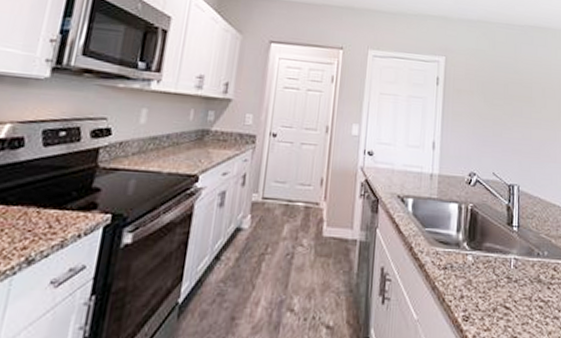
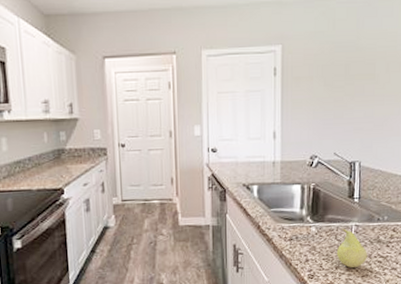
fruit: none [494,259,527,313] -> present [336,227,367,269]

